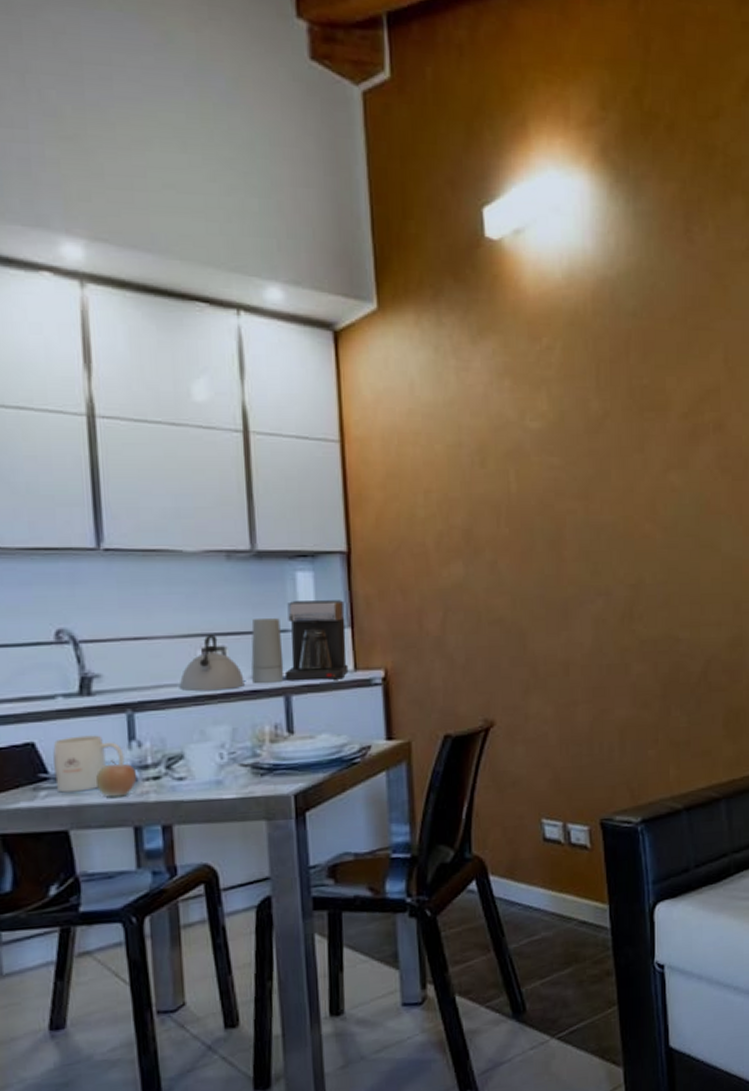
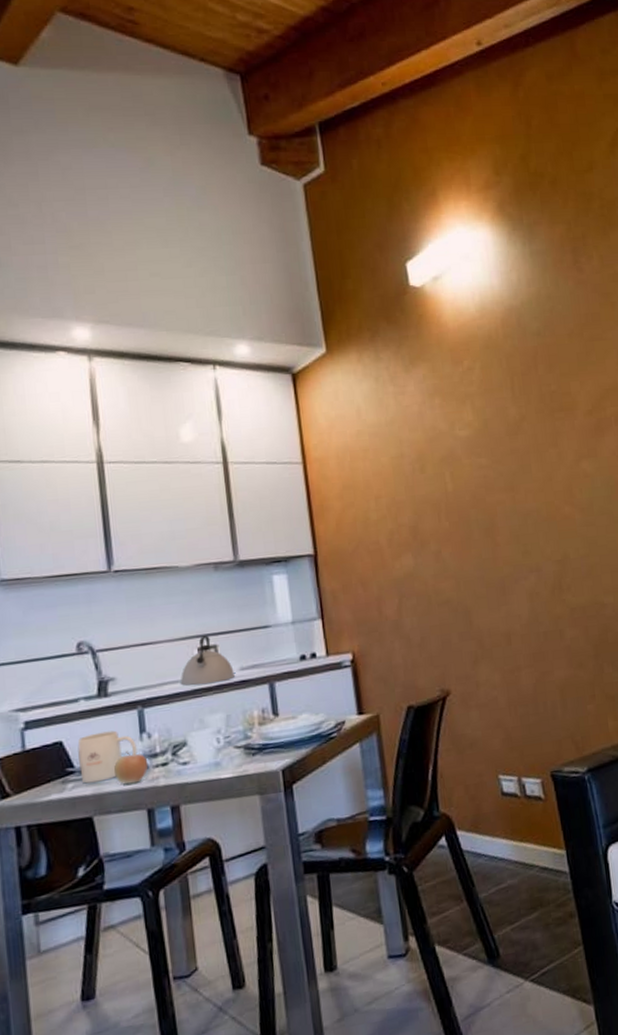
canister: present [251,618,285,684] -> none [238,616,268,675]
coffee maker: present [284,600,349,682] -> none [267,596,322,670]

